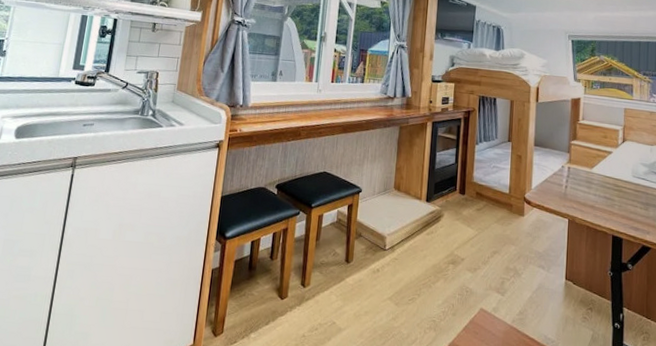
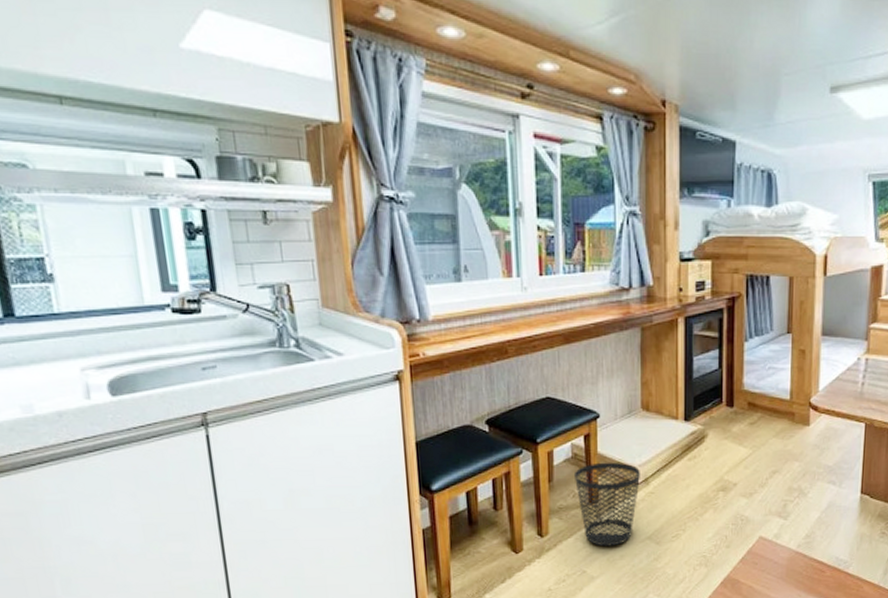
wastebasket: none [336,228,388,303] -> present [573,462,640,547]

